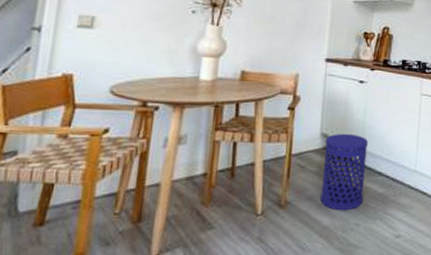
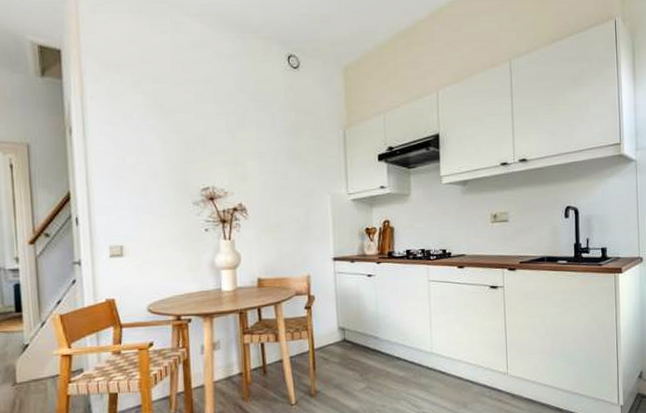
waste bin: present [320,133,368,211] -> none [344,325,385,395]

